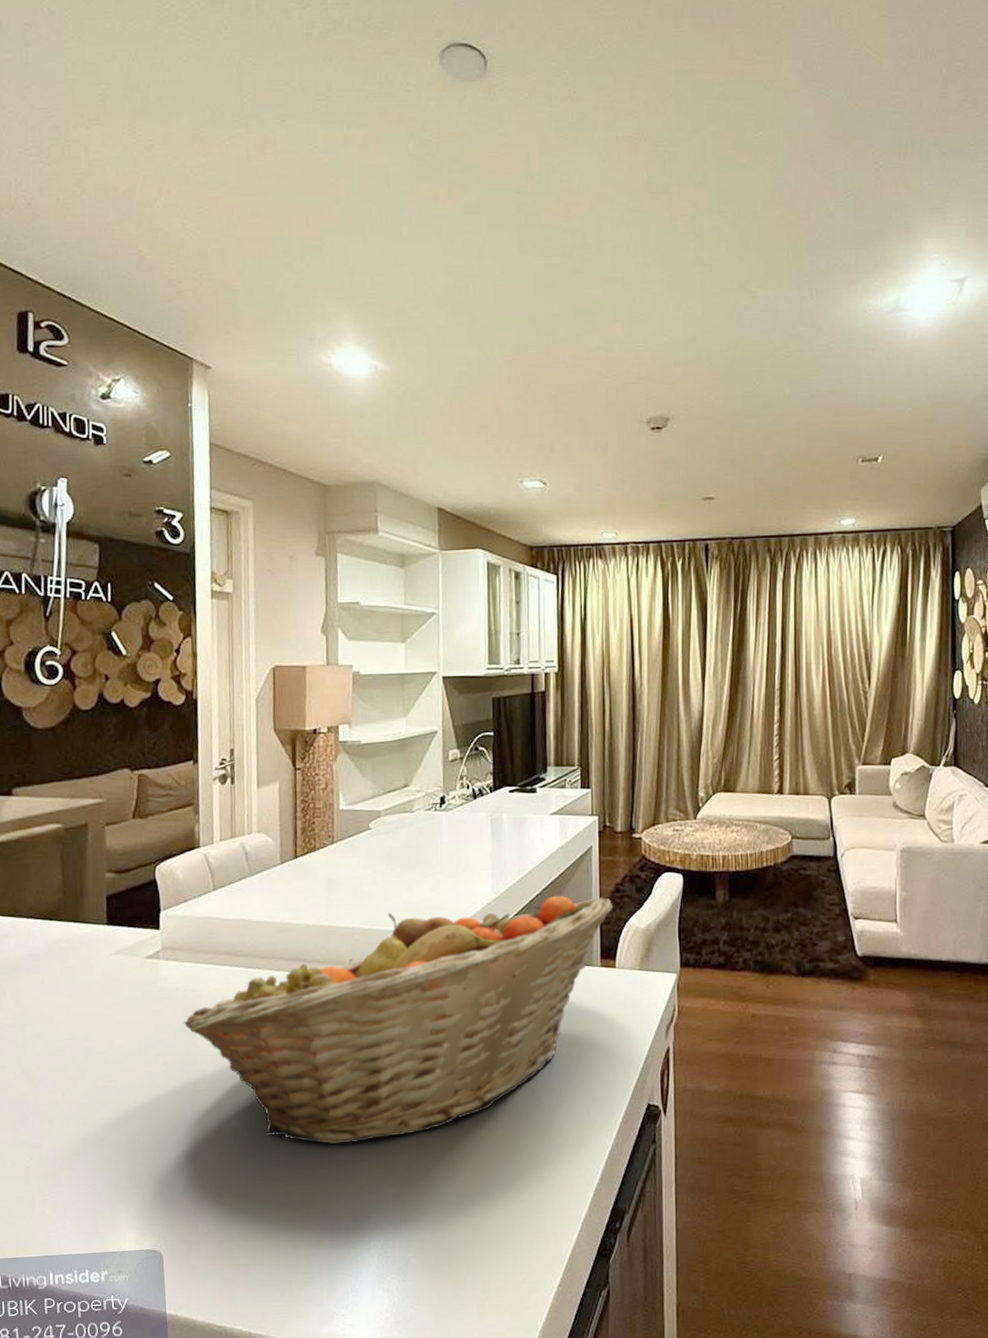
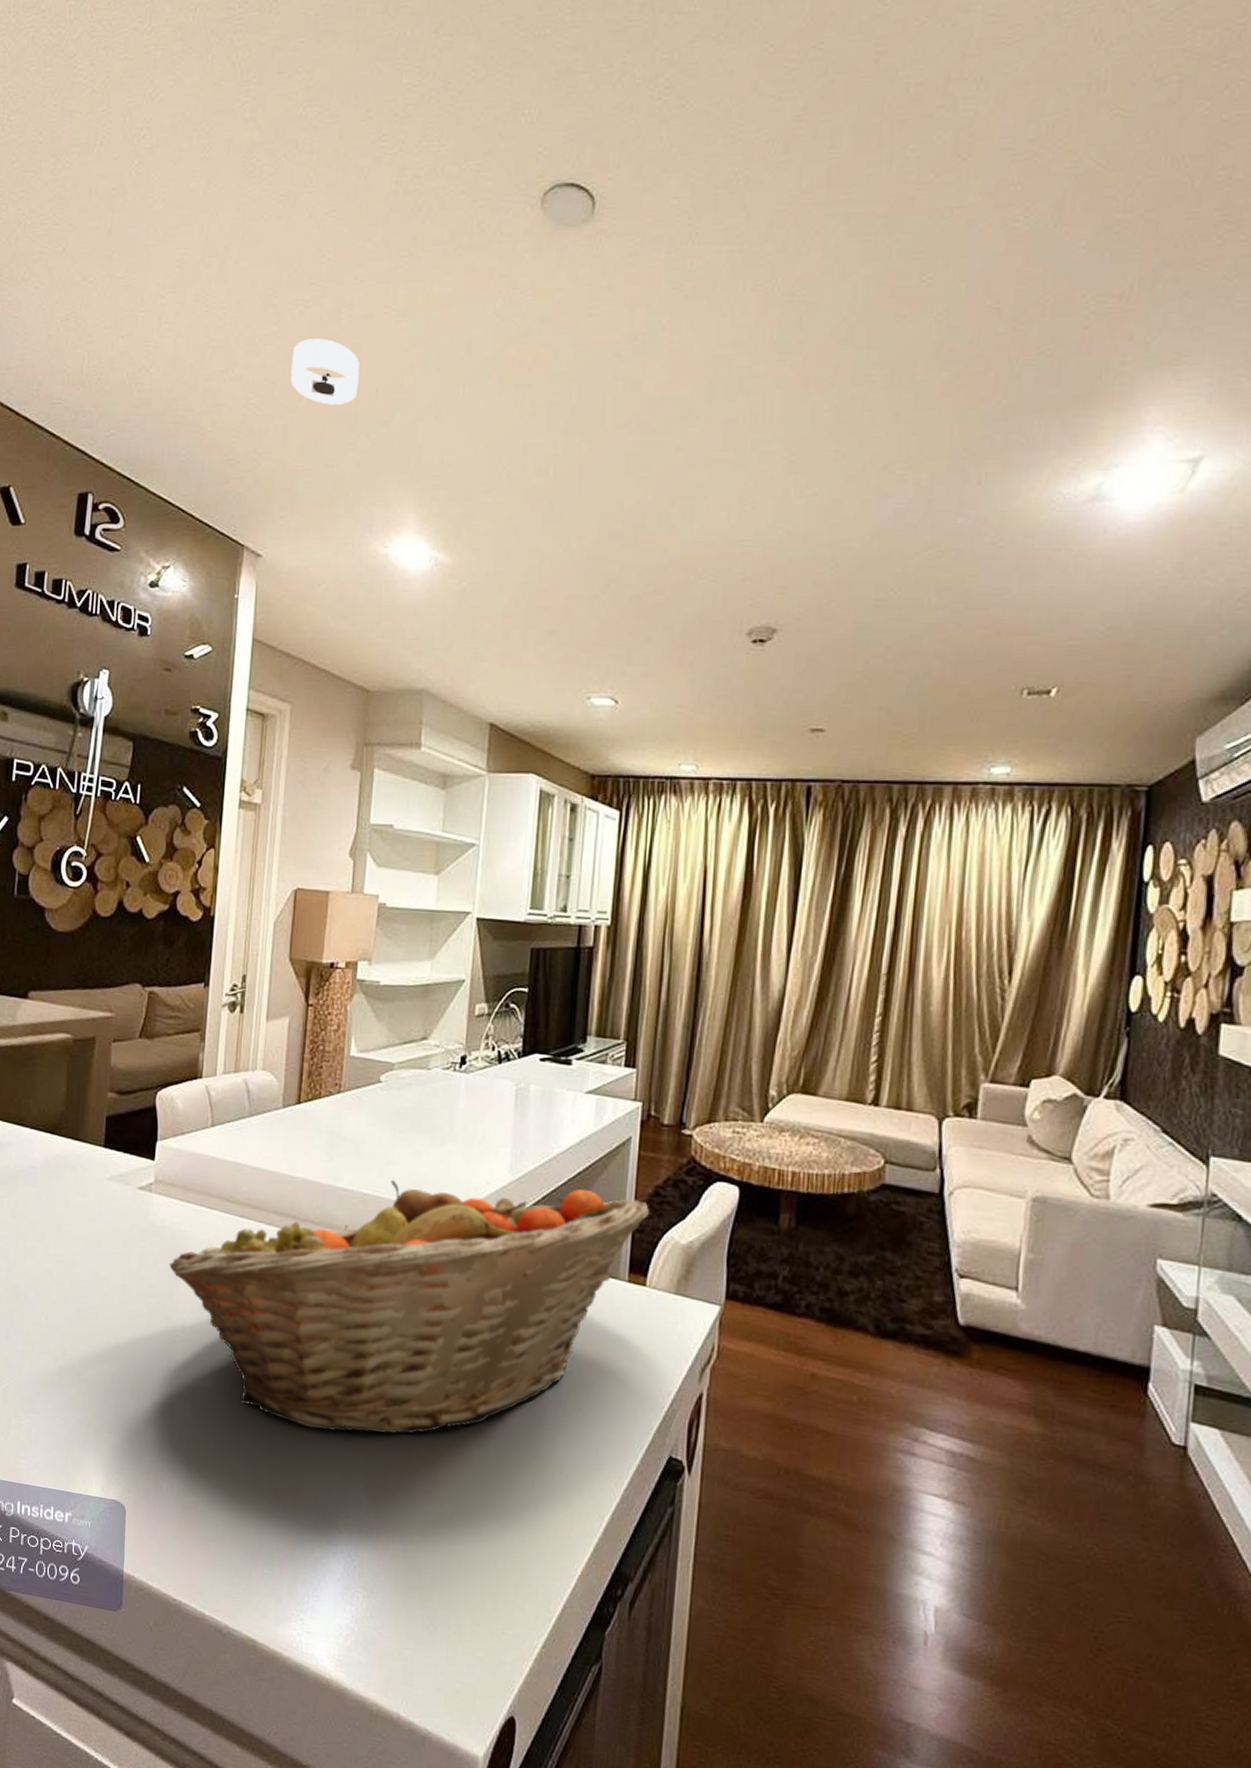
smoke detector: none [223,171,289,231] -> present [291,338,360,405]

